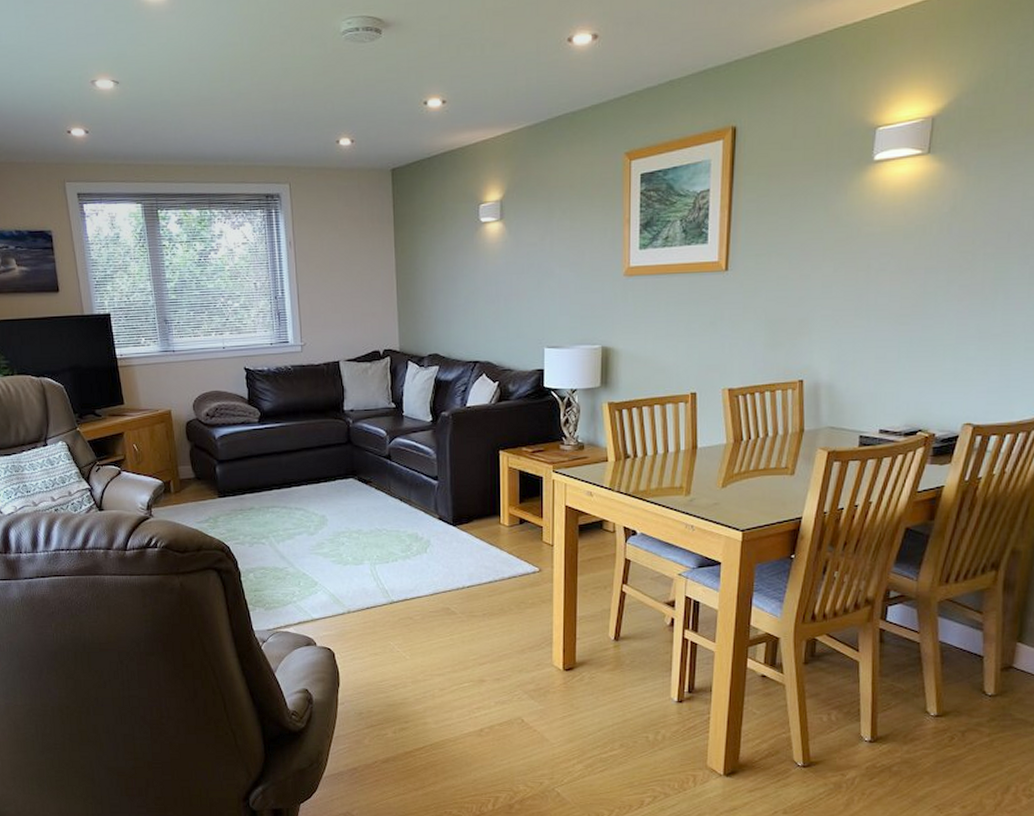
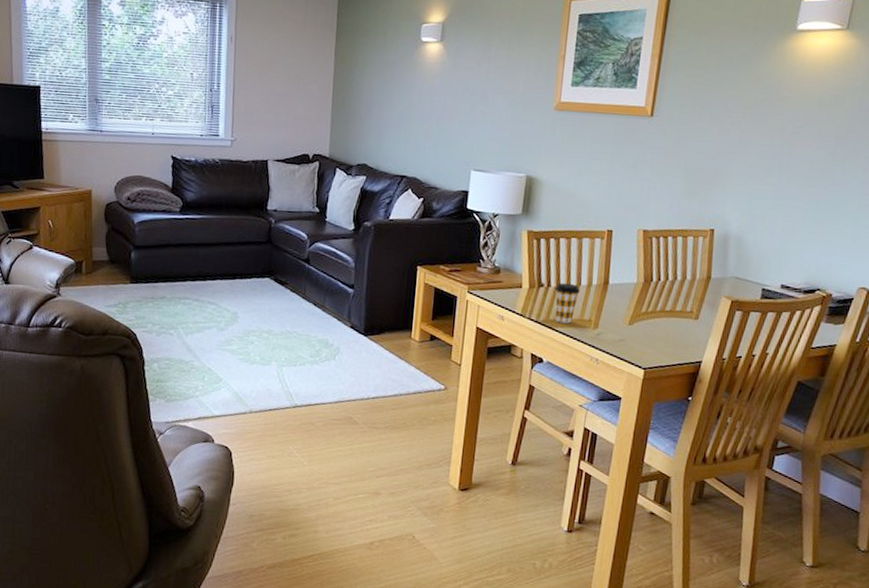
coffee cup: none [642,452,668,493] -> present [555,282,580,324]

